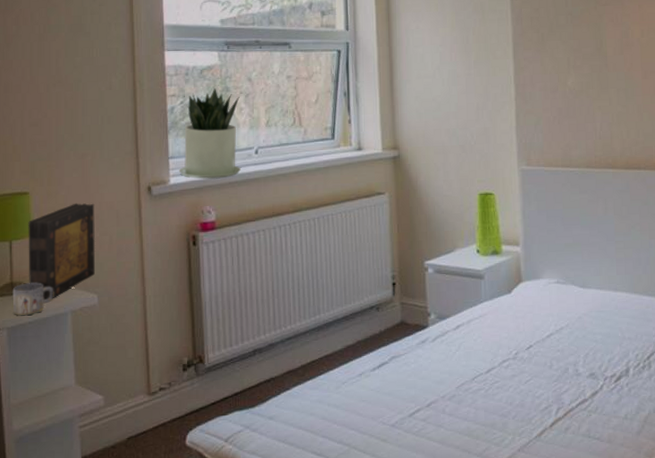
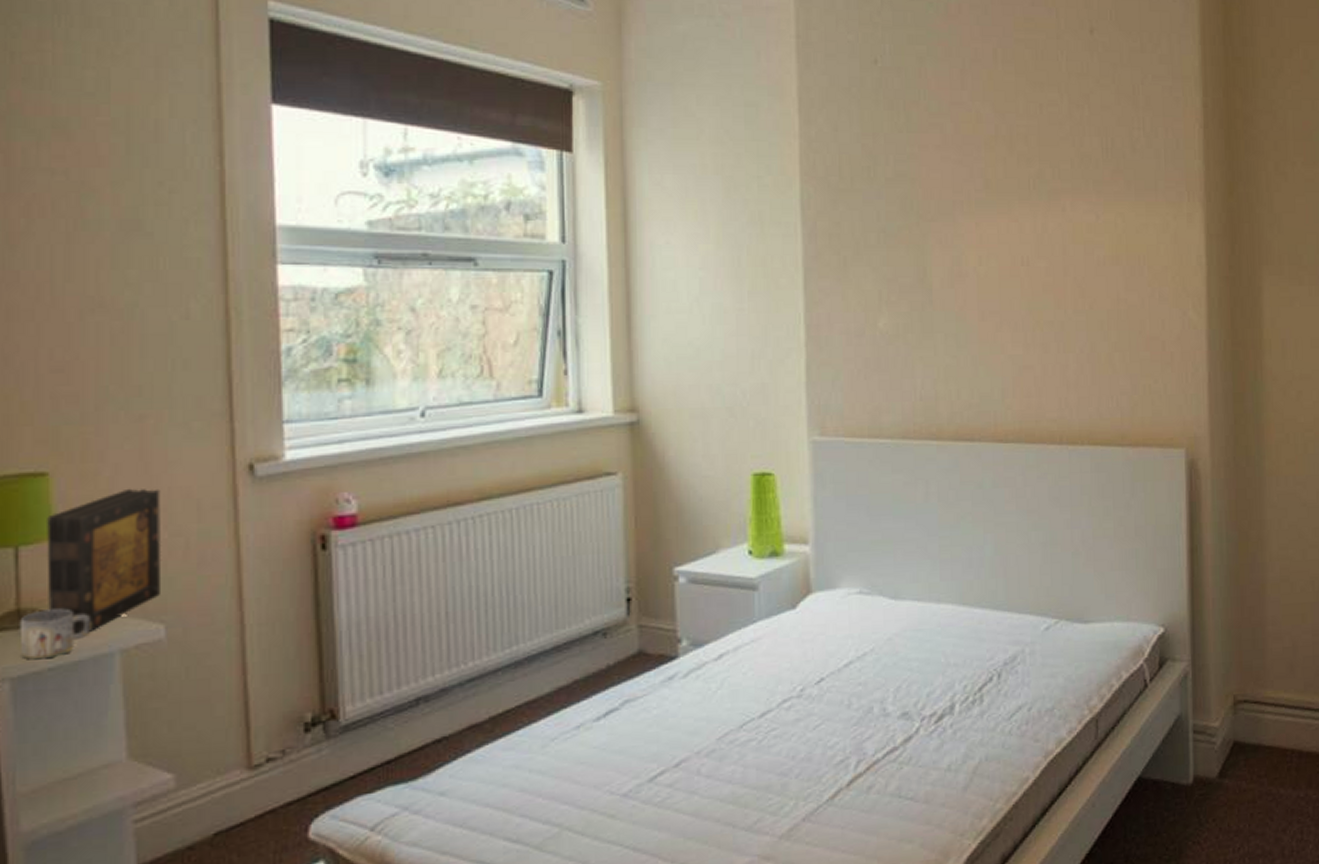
planter: present [178,88,241,180] -> none [298,321,398,454]

